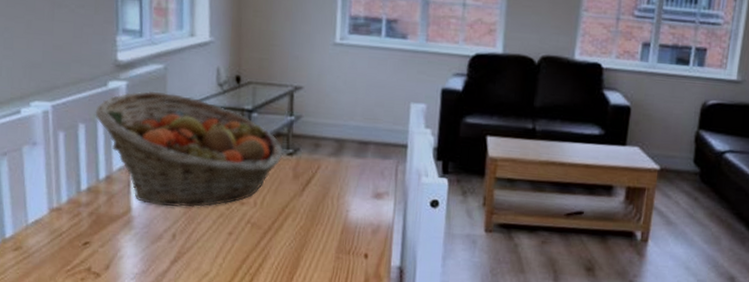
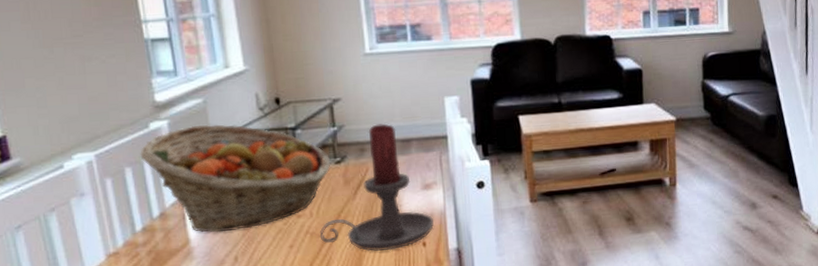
candle holder: none [260,120,381,257] -> present [319,123,434,252]

